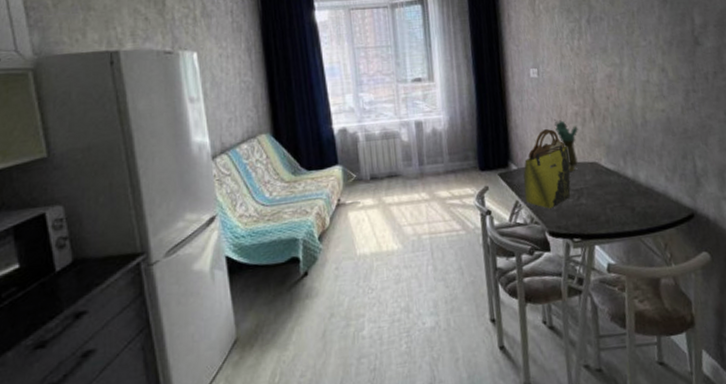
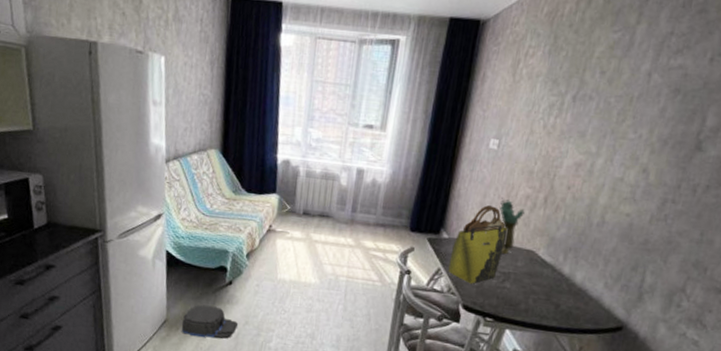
robot vacuum: none [256,306,323,350] -> present [181,304,239,339]

